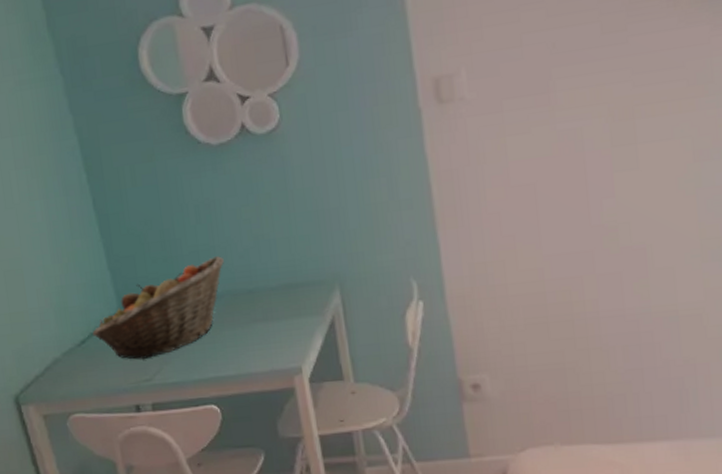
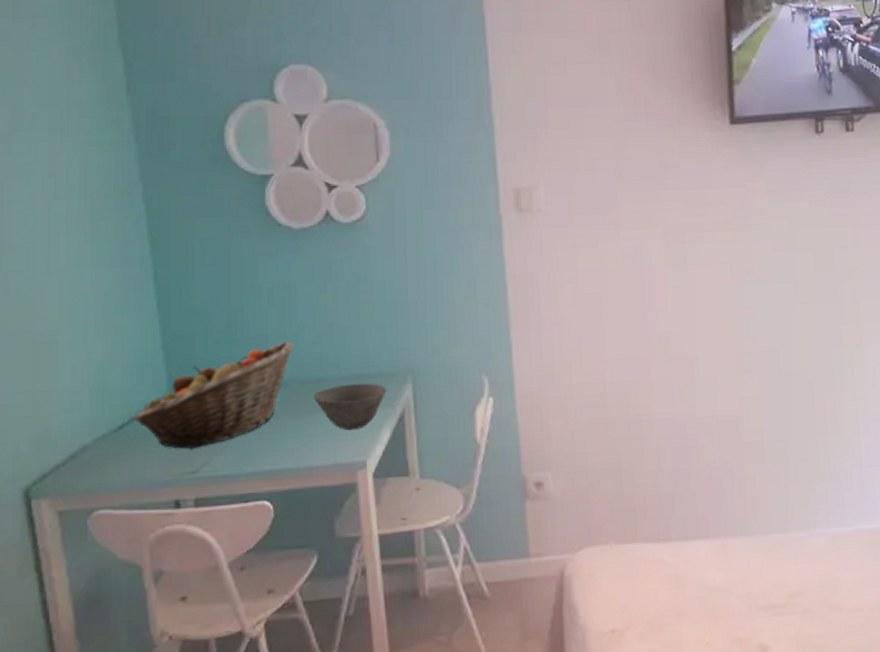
bowl: none [247,292,316,339] -> present [314,383,387,431]

